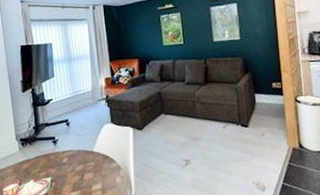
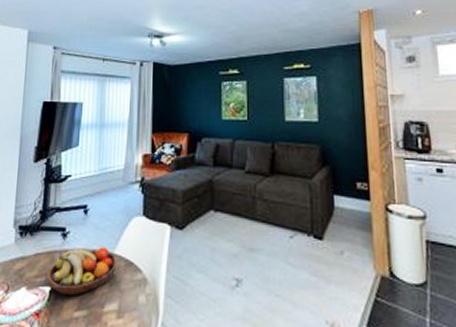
fruit bowl: none [47,147,97,182] -> present [47,247,117,295]

